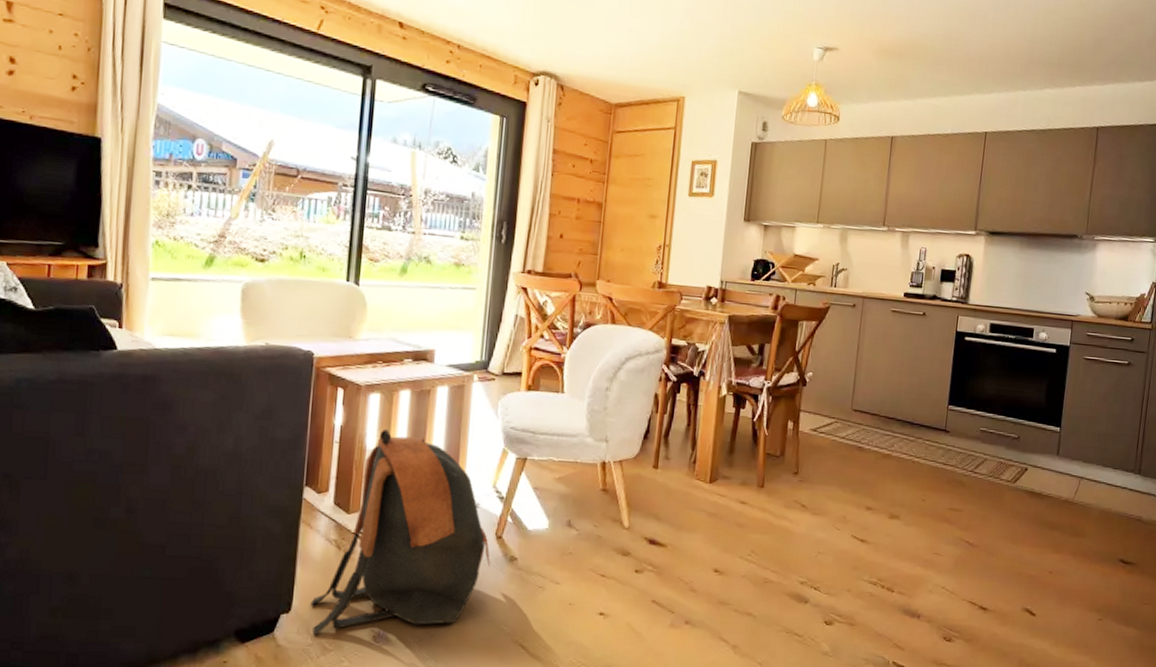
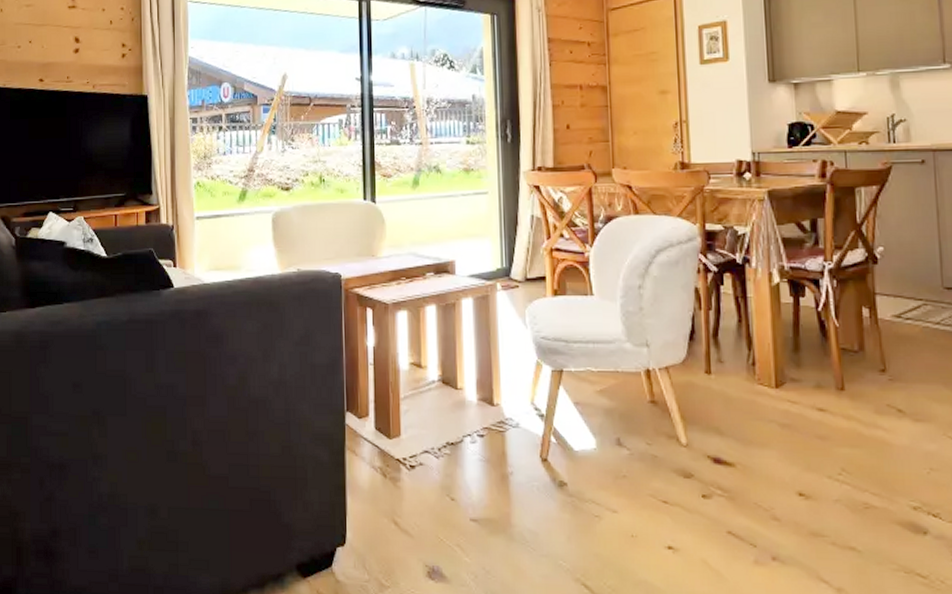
backpack: present [310,428,490,636] -> none [363,347,538,571]

